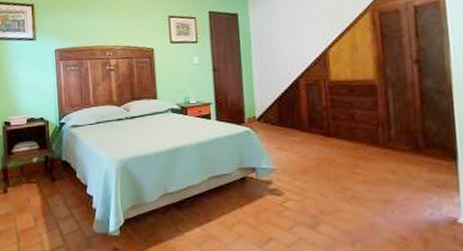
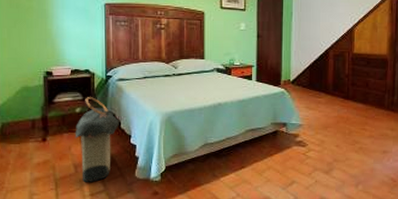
laundry hamper: none [33,146,75,237] -> present [75,97,119,183]

